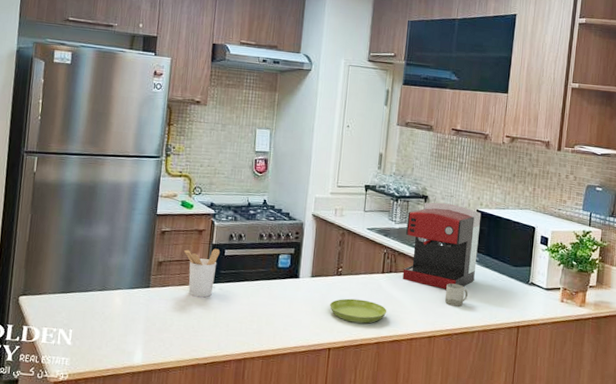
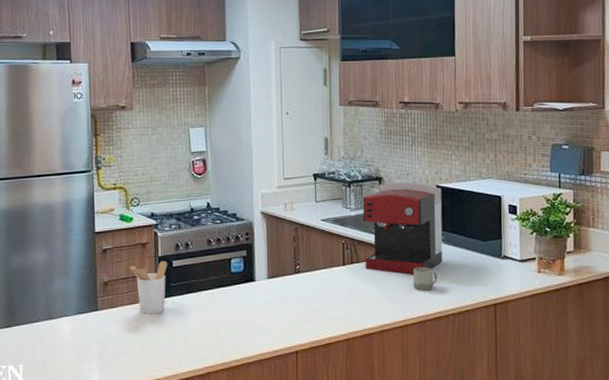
saucer: present [330,298,387,324] -> none [291,296,353,321]

